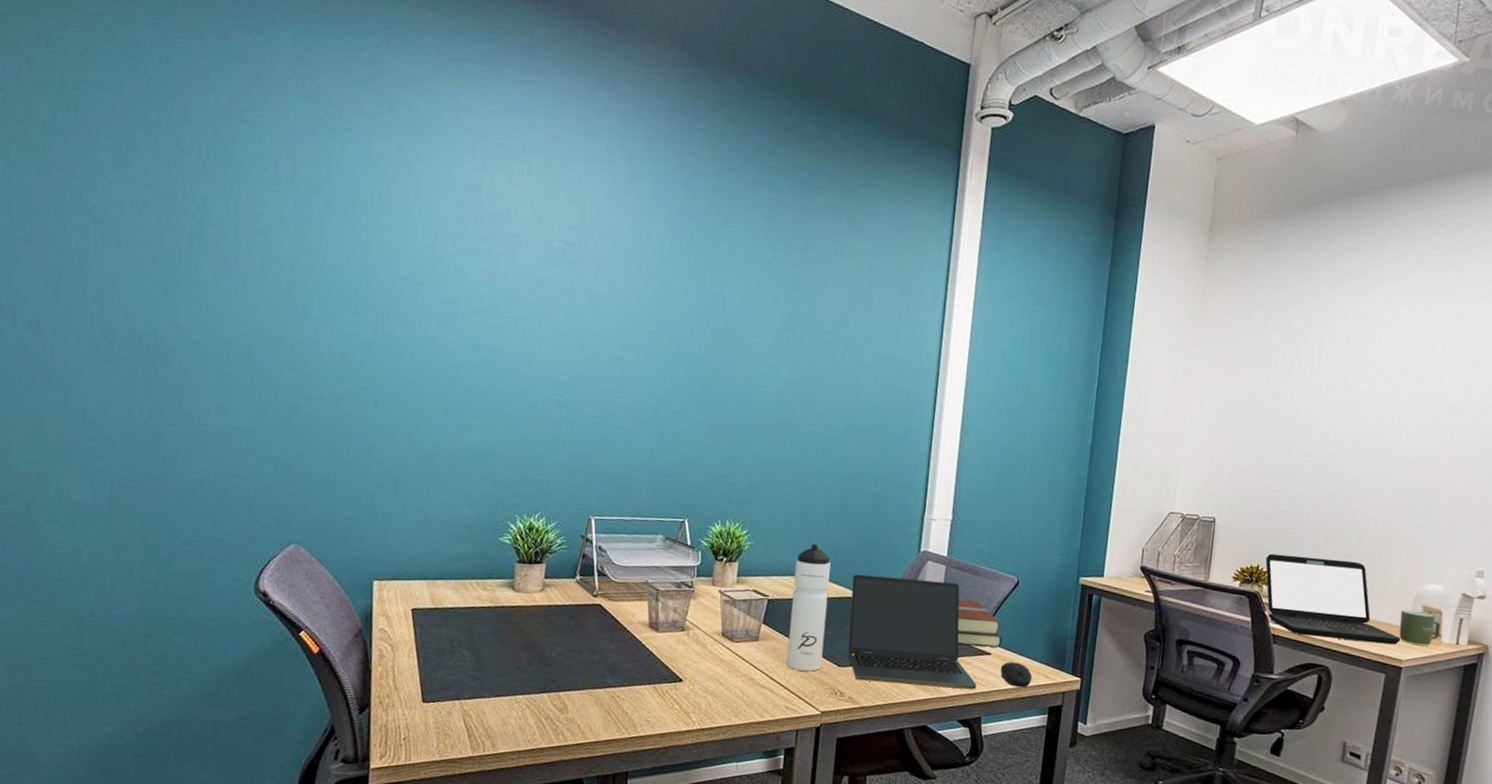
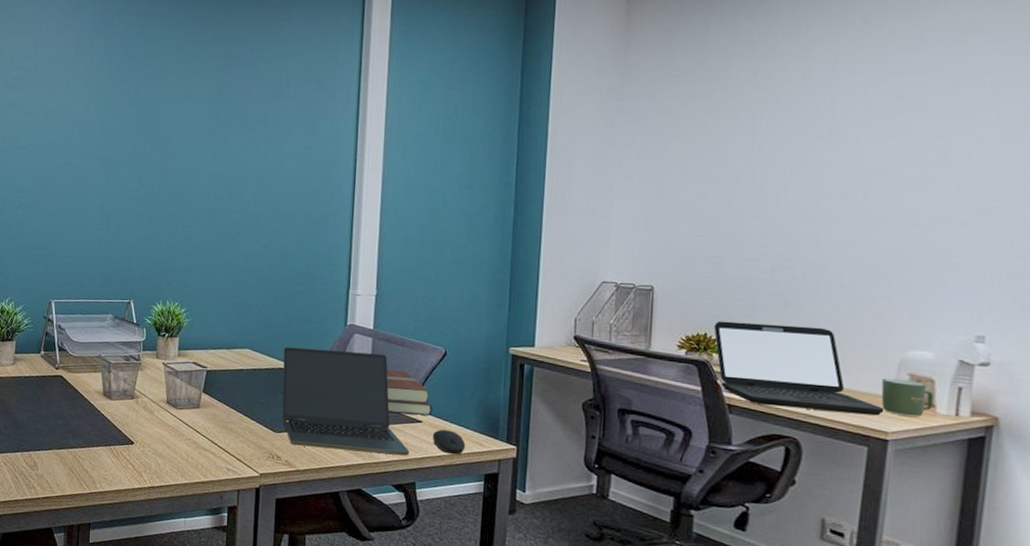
water bottle: present [786,543,831,672] -> none [225,319,263,437]

